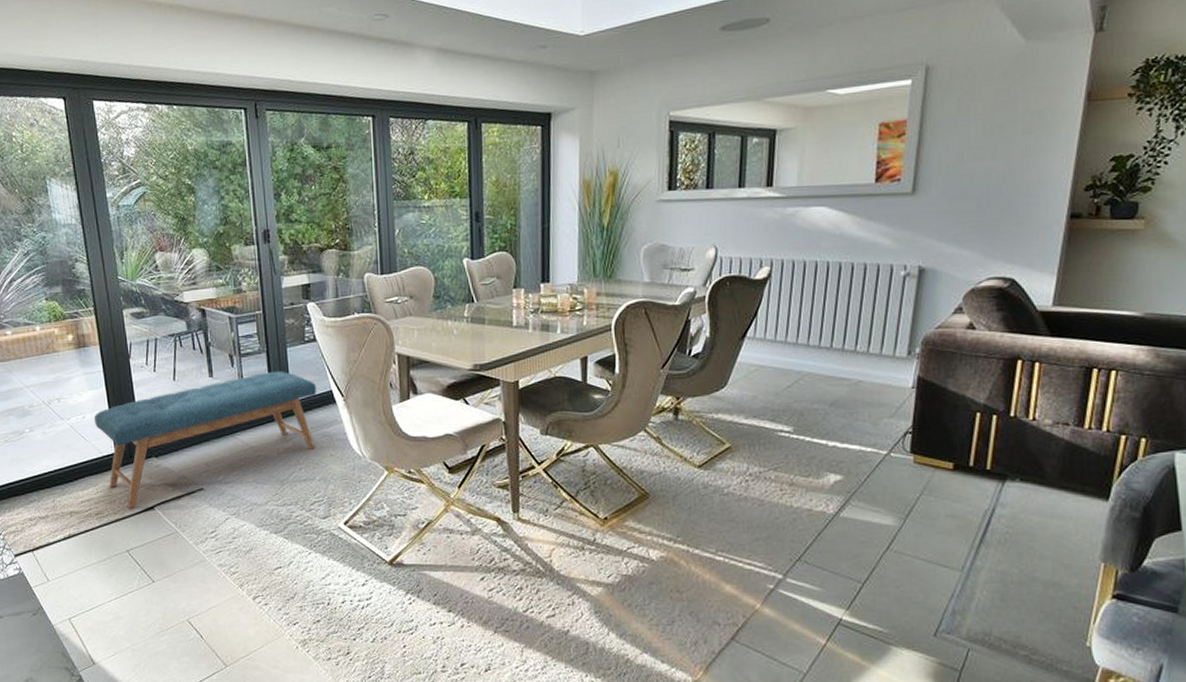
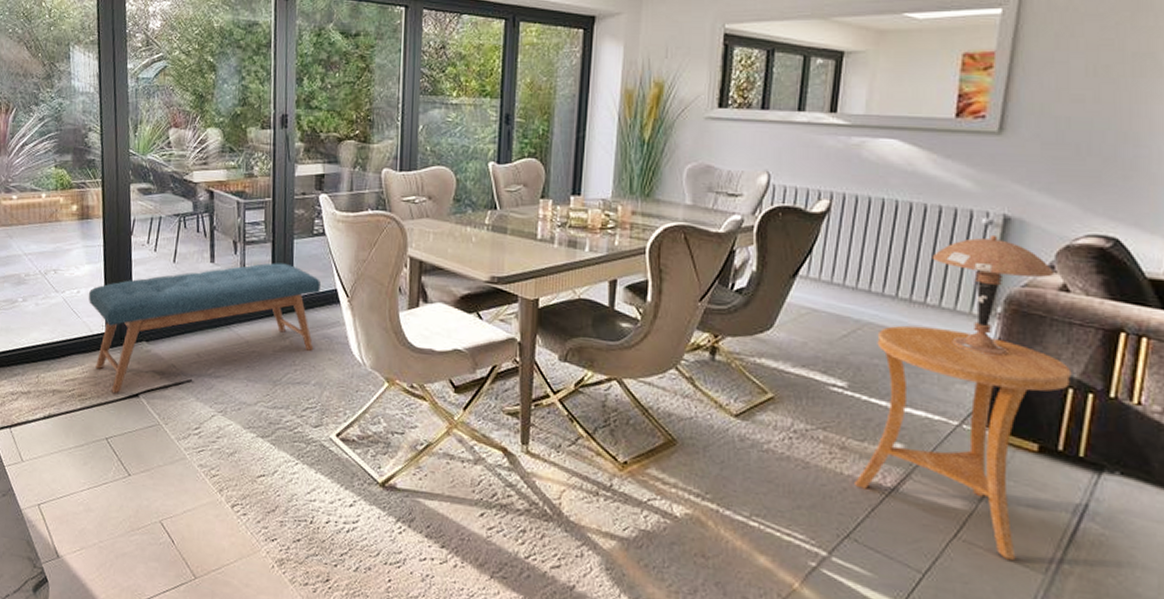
side table: none [803,371,979,563] -> present [855,325,1072,560]
table lamp: none [859,284,962,390] -> present [931,234,1053,356]

